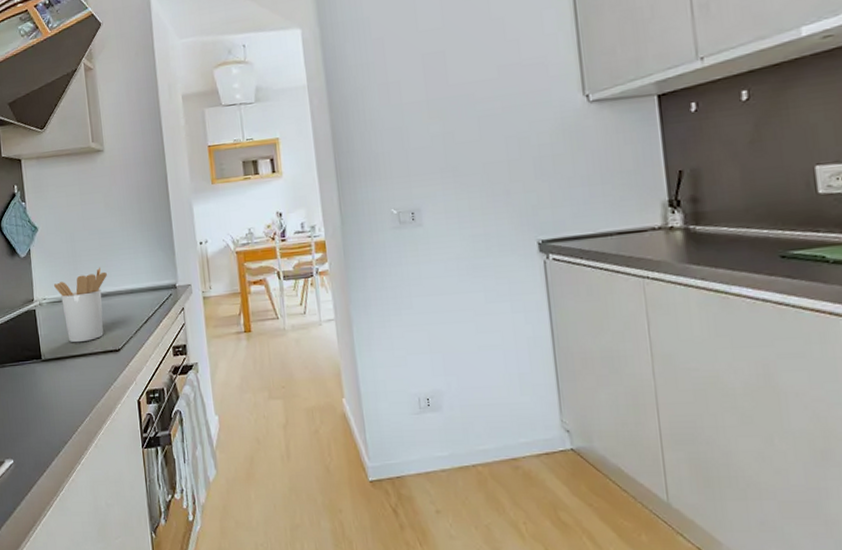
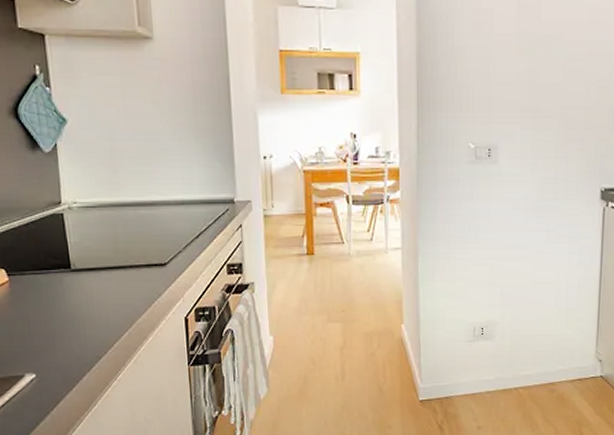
utensil holder: present [54,267,107,343] -> none [87,172,153,254]

